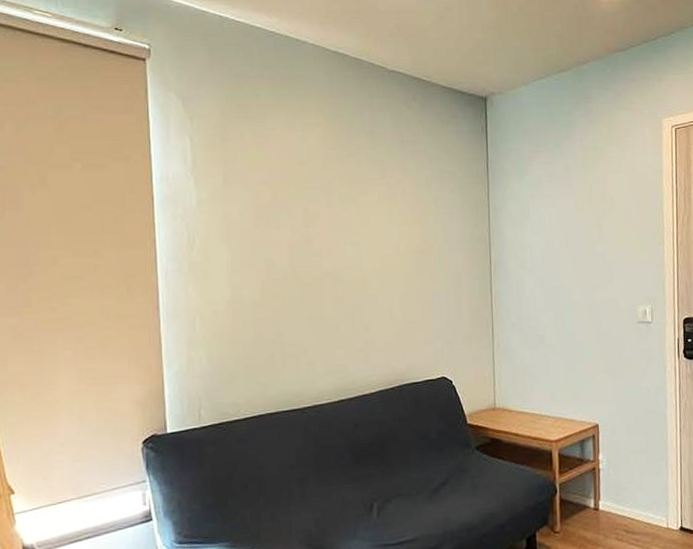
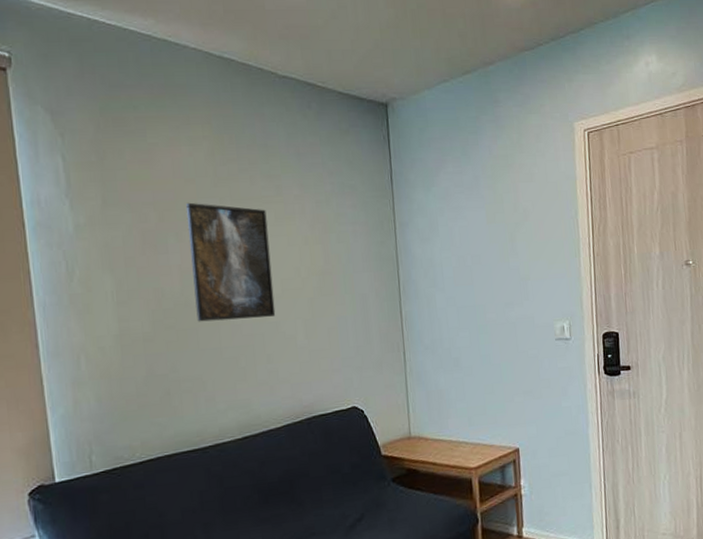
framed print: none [297,182,375,292] -> present [185,202,276,322]

